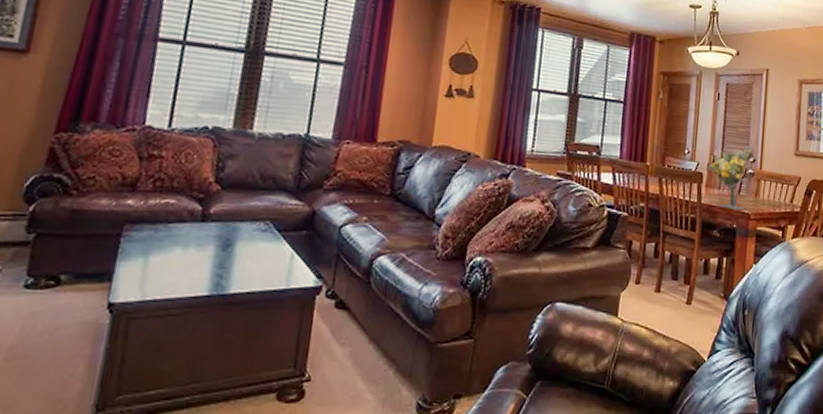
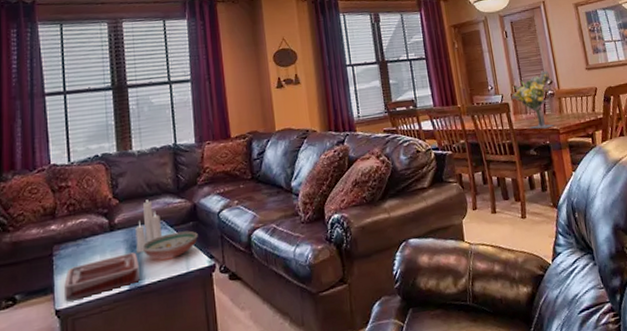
decorative tray: none [124,251,229,296] -> present [64,252,140,302]
candle: none [229,193,269,255] -> present [135,200,163,253]
decorative bowl: none [236,238,310,270] -> present [142,230,198,261]

